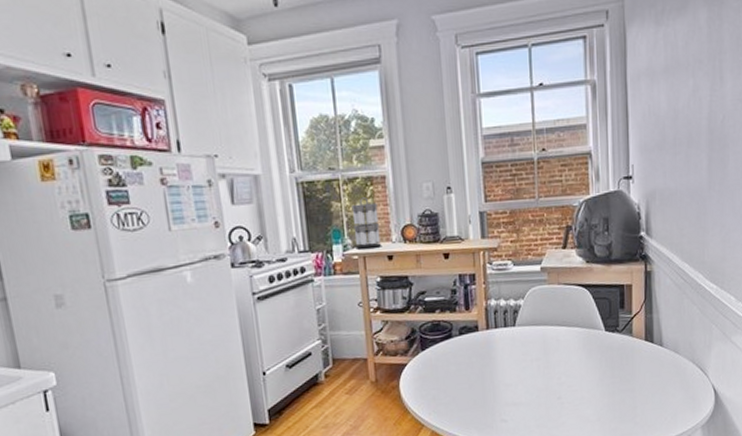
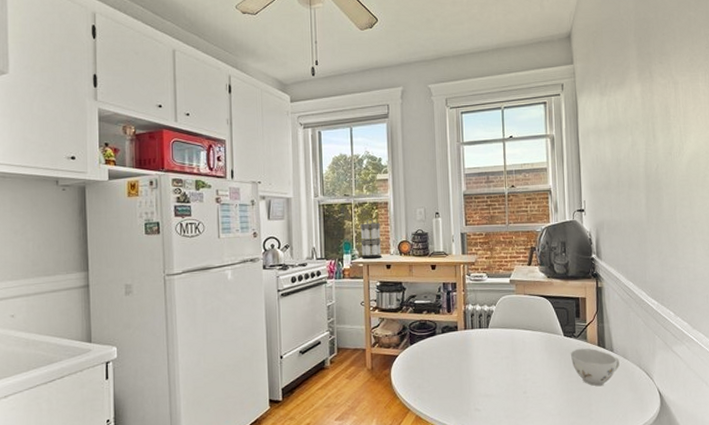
teacup: none [612,343,670,387] -> present [570,348,620,387]

